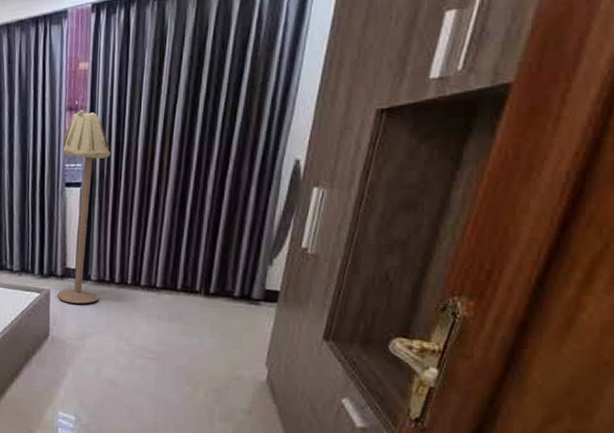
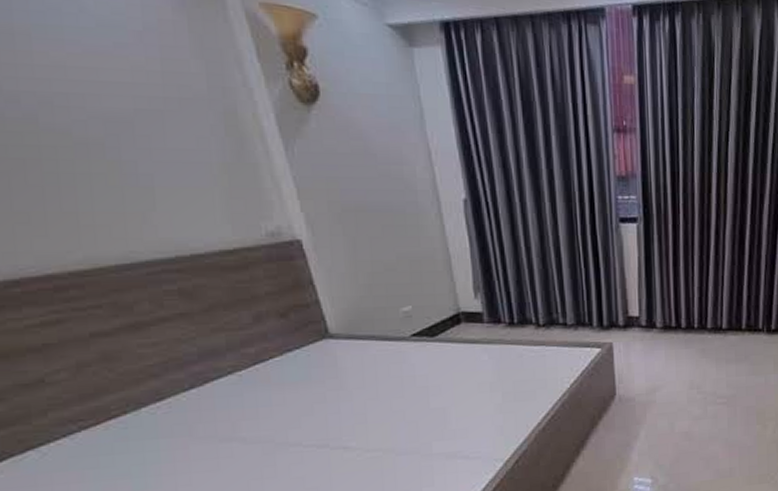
floor lamp: present [57,109,111,304] -> none [612,131,667,356]

